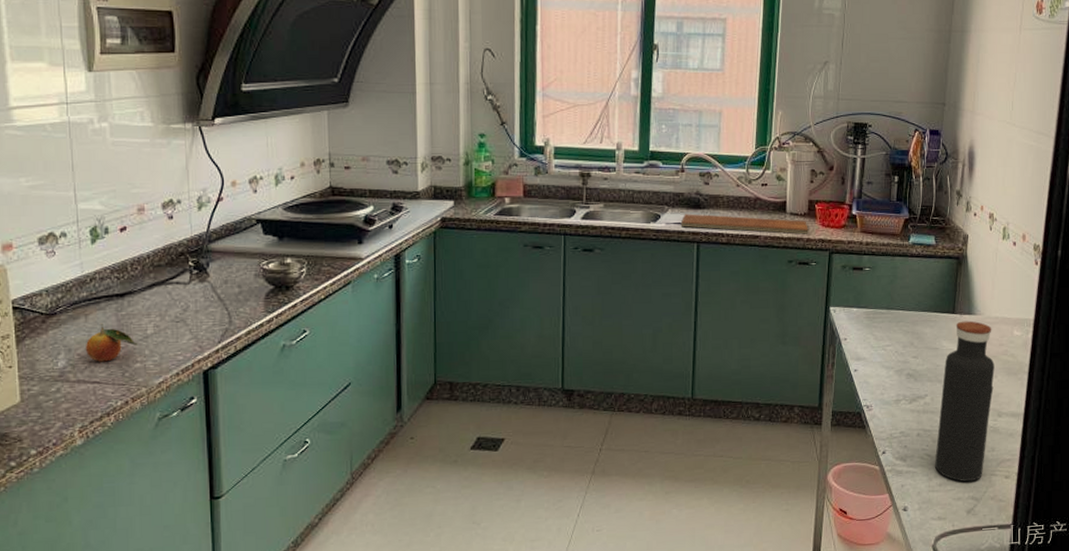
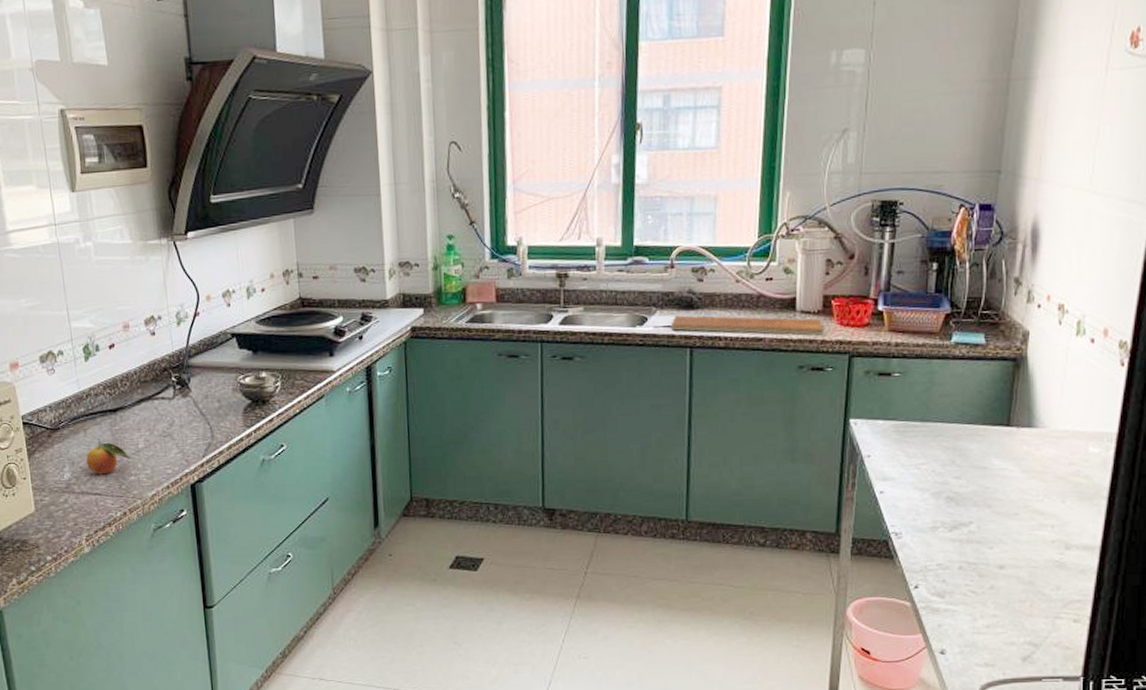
water bottle: present [934,321,995,482] -> none [980,435,1062,625]

